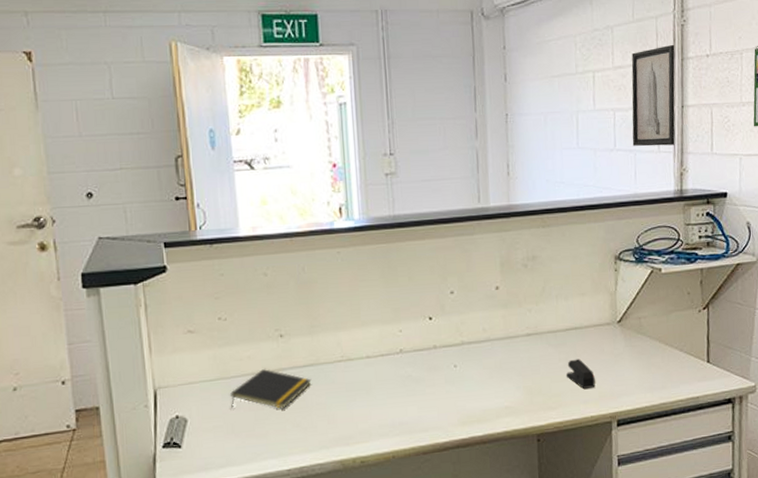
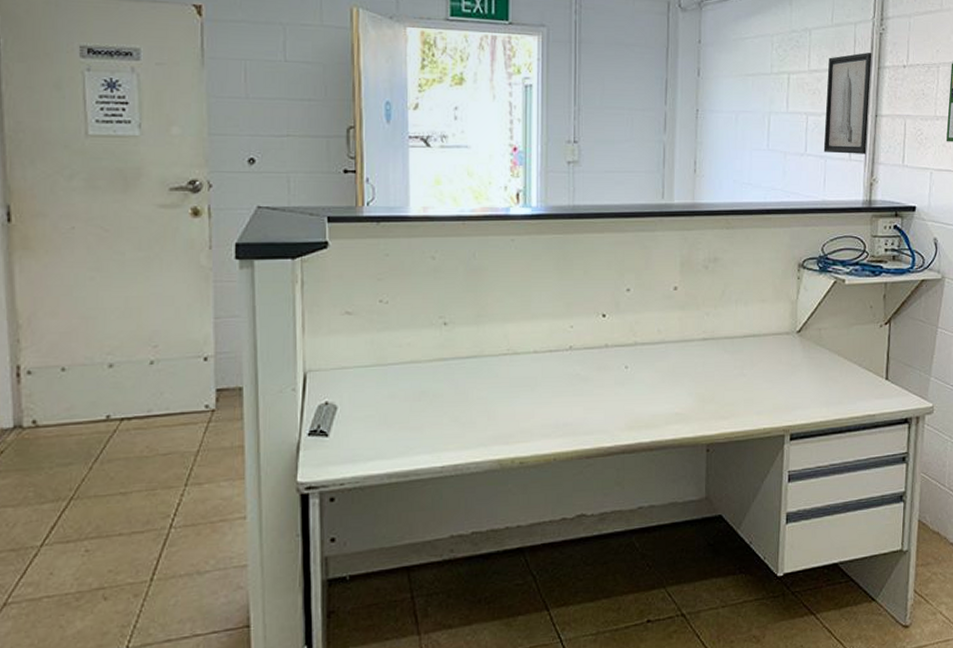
notepad: present [229,368,312,409] -> none [385,357,474,401]
stapler: present [565,359,596,389] -> none [740,368,770,399]

